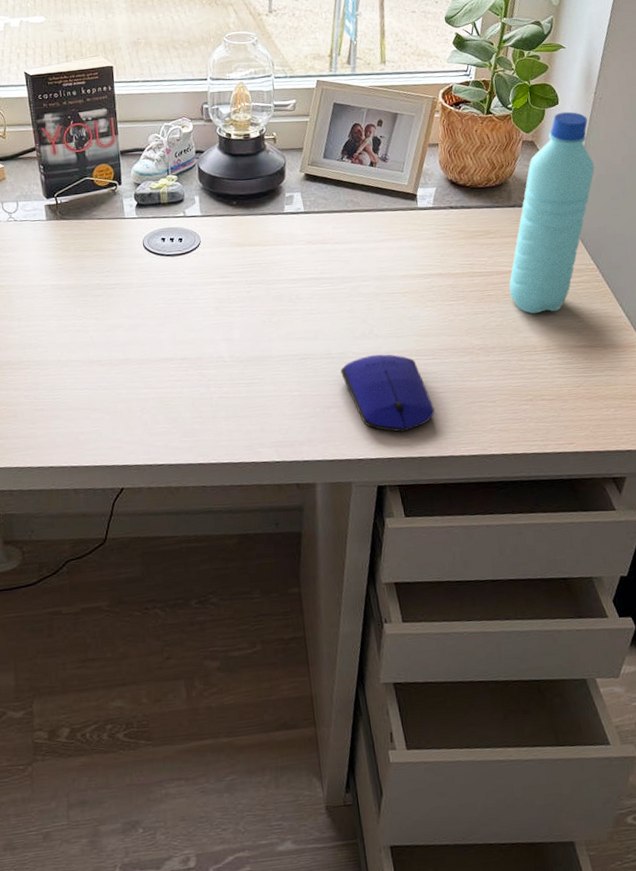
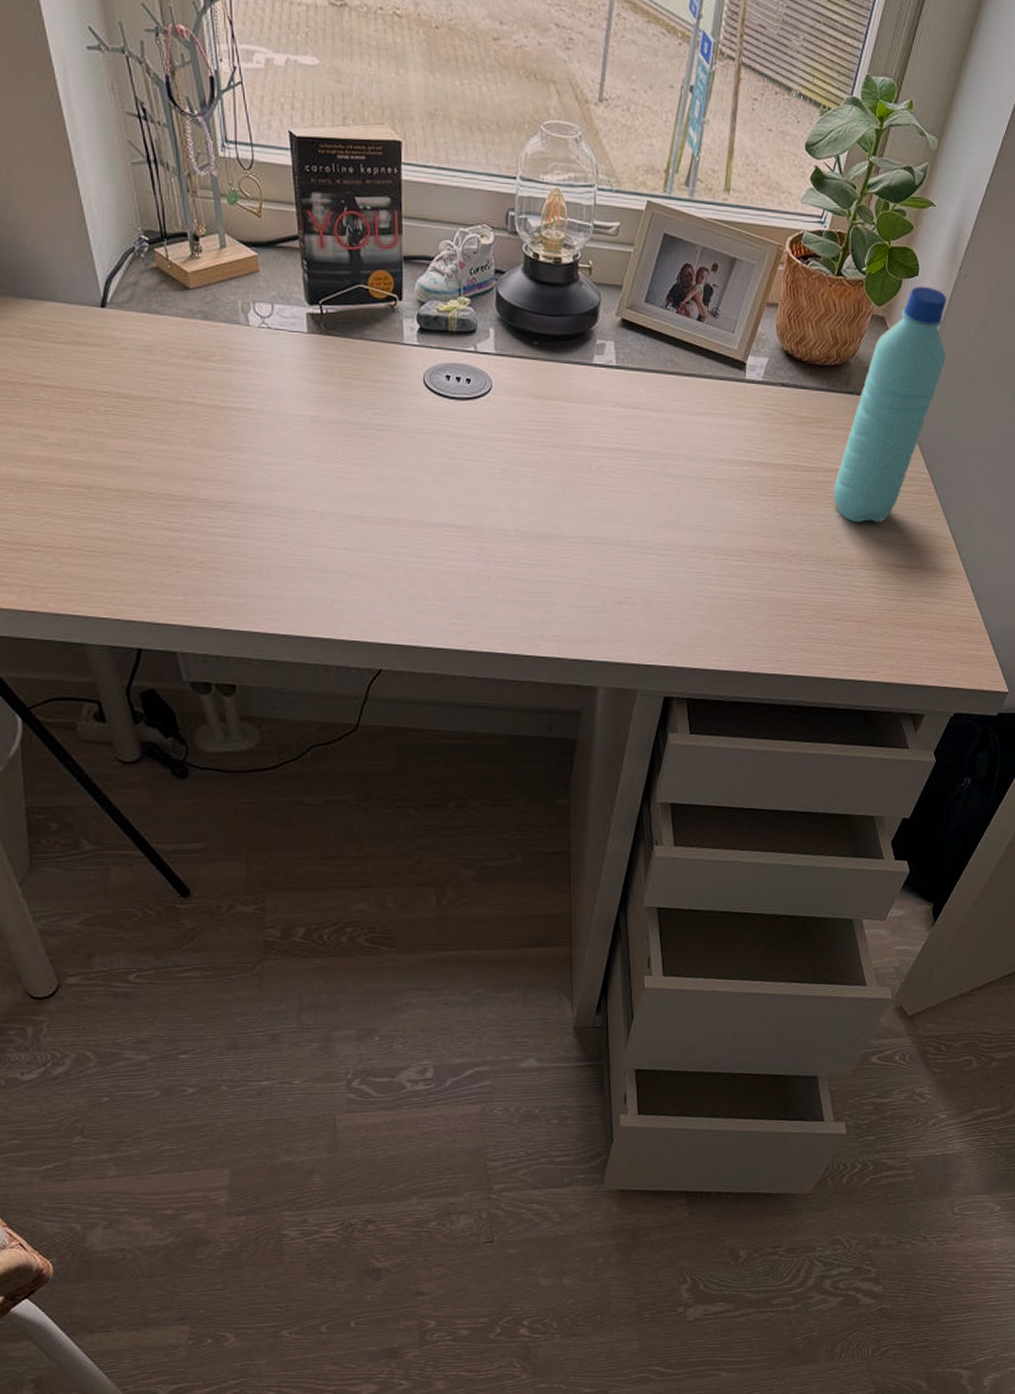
computer mouse: present [340,354,435,432] -> none [638,549,735,640]

